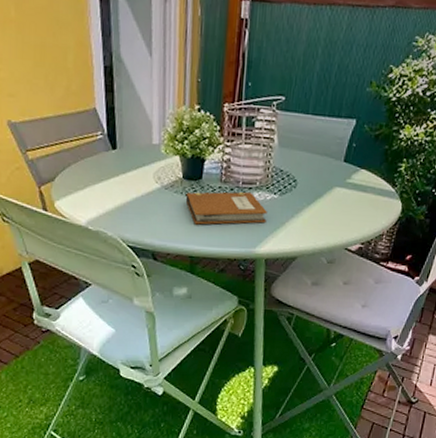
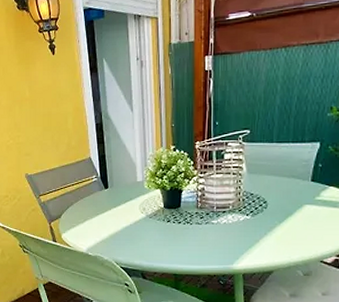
notebook: present [185,191,267,225] -> none [167,215,241,246]

